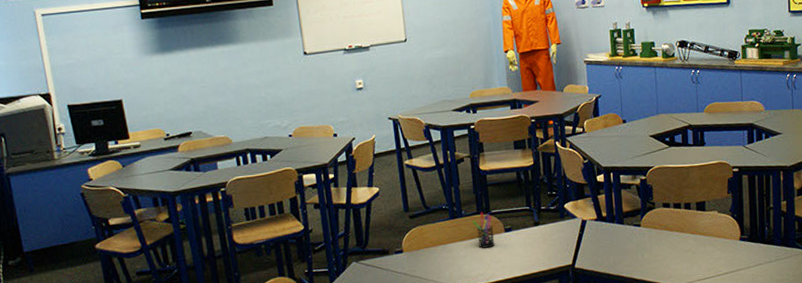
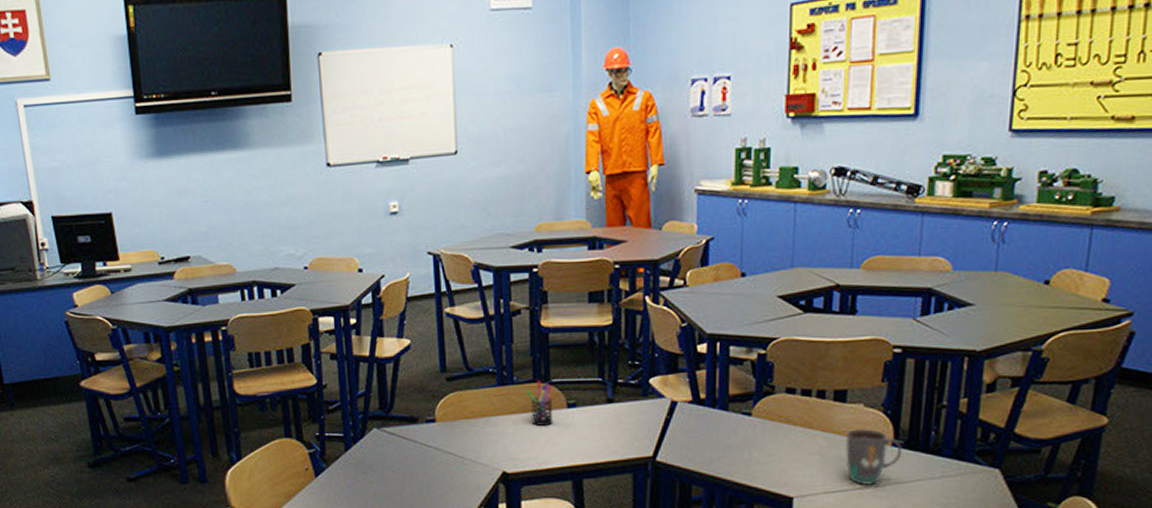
mug: none [708,229,748,272] -> present [846,429,903,485]

